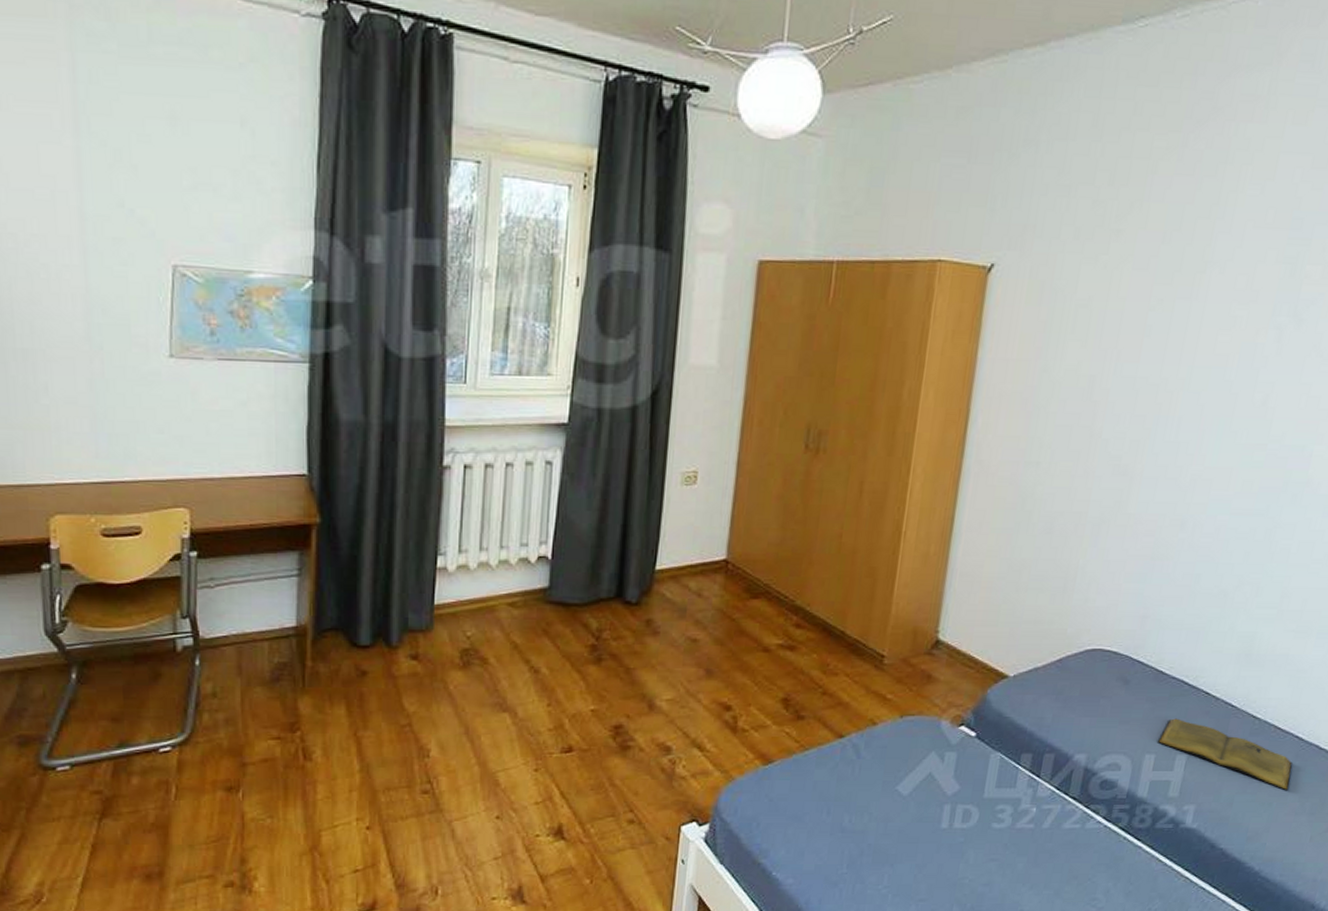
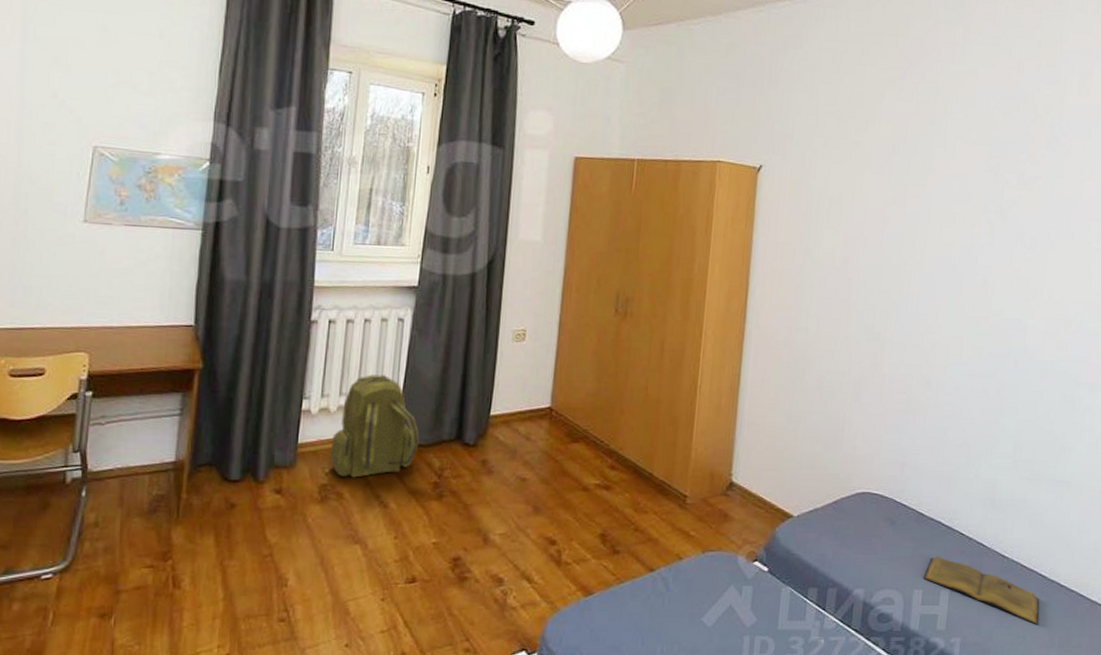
backpack: none [471,526,574,641] -> present [330,374,420,478]

